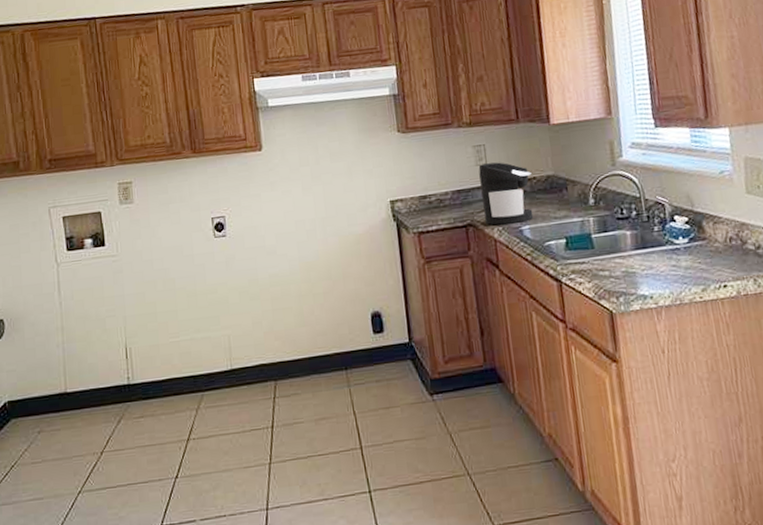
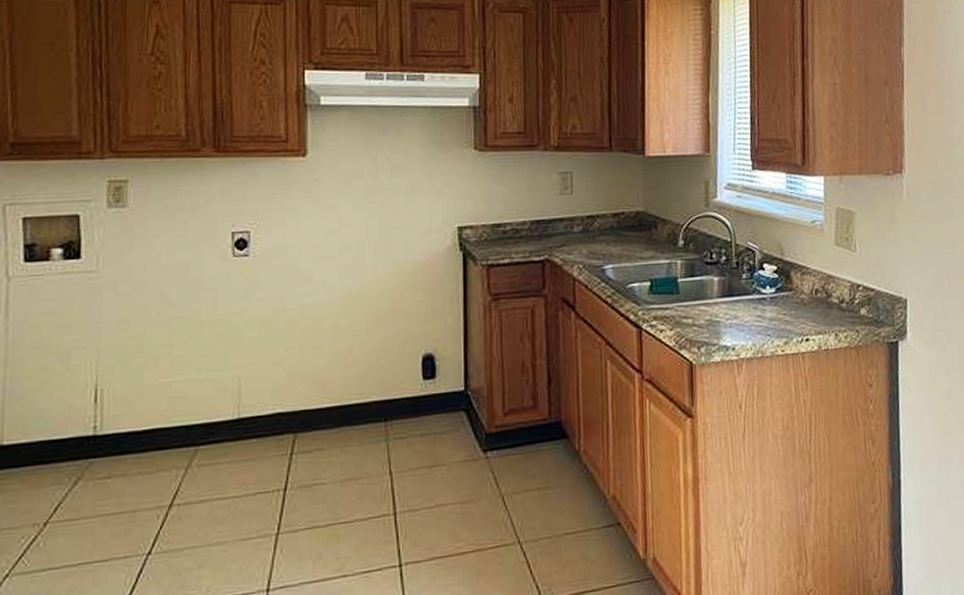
coffee maker: present [478,162,534,226] -> none [563,193,620,262]

